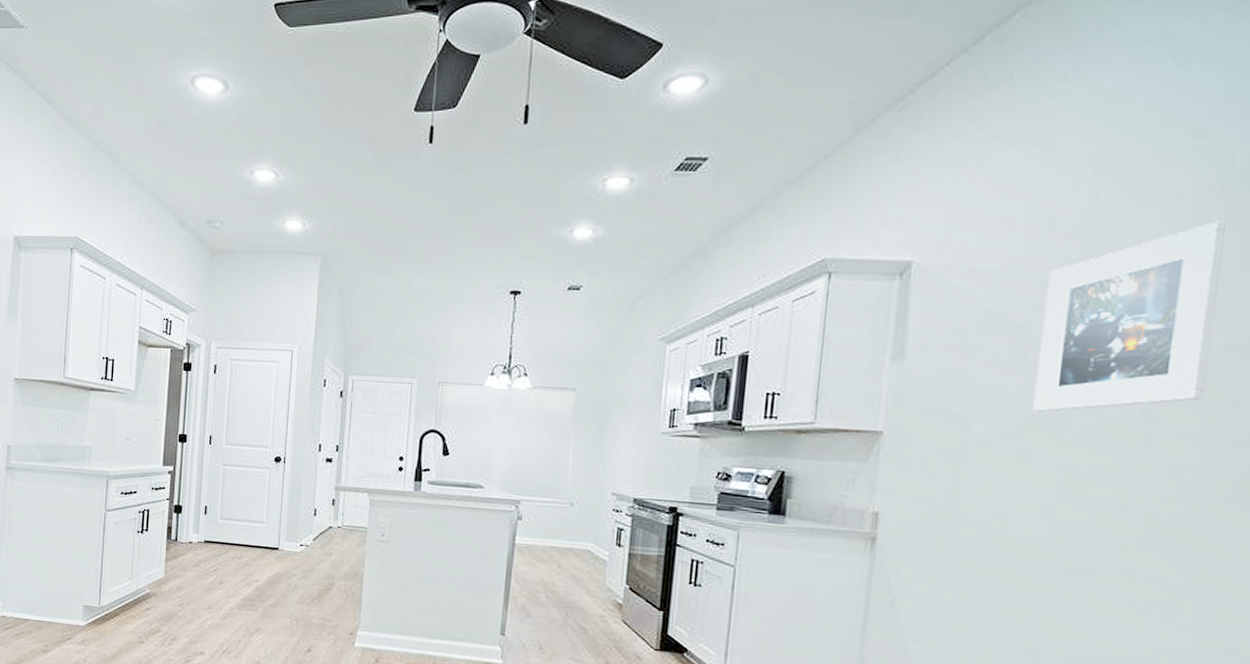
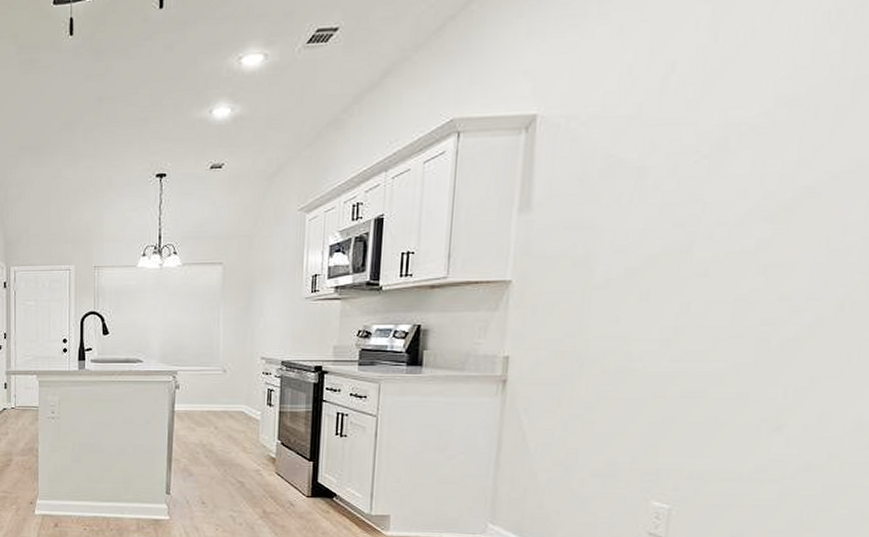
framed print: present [1032,221,1226,412] -> none [652,50,841,250]

